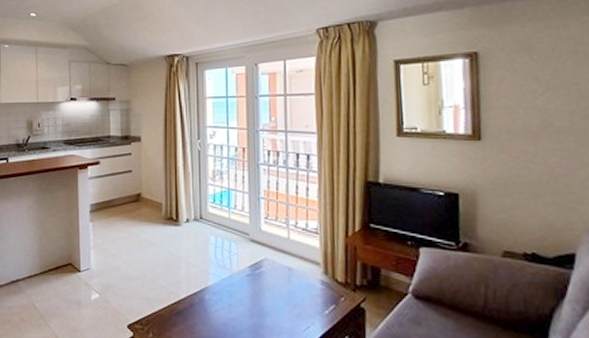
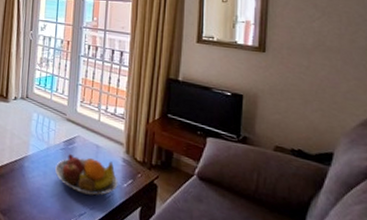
fruit bowl: none [242,279,318,327] -> present [55,153,118,196]

